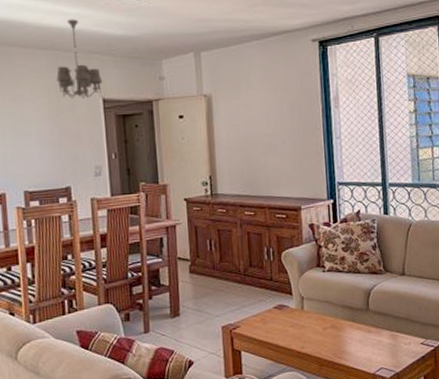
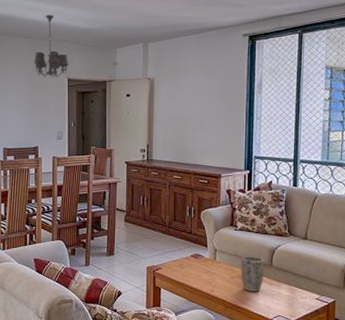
plant pot: none [332,300,361,344] -> present [240,256,265,292]

